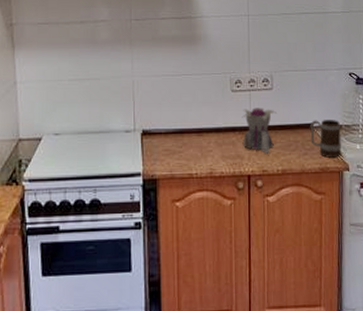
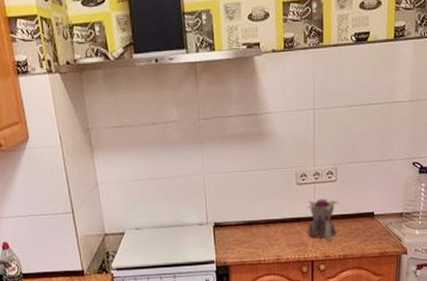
mug: present [310,120,341,158] -> none [372,208,401,243]

